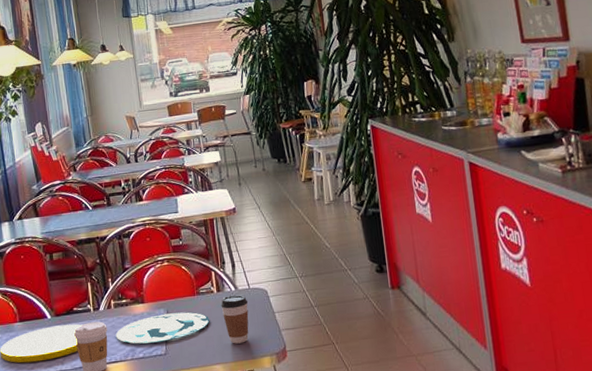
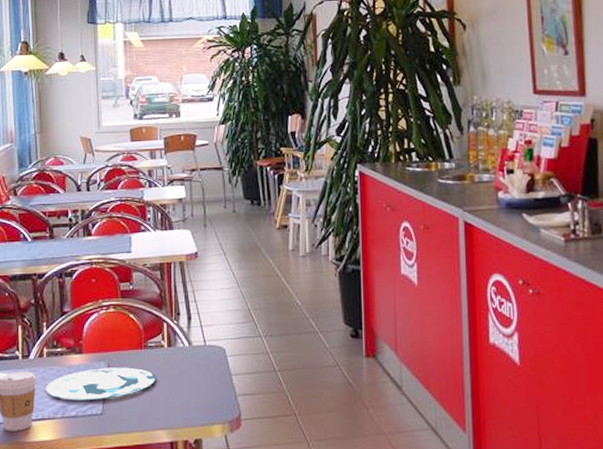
coffee cup: present [221,295,249,344] -> none [171,352,203,408]

